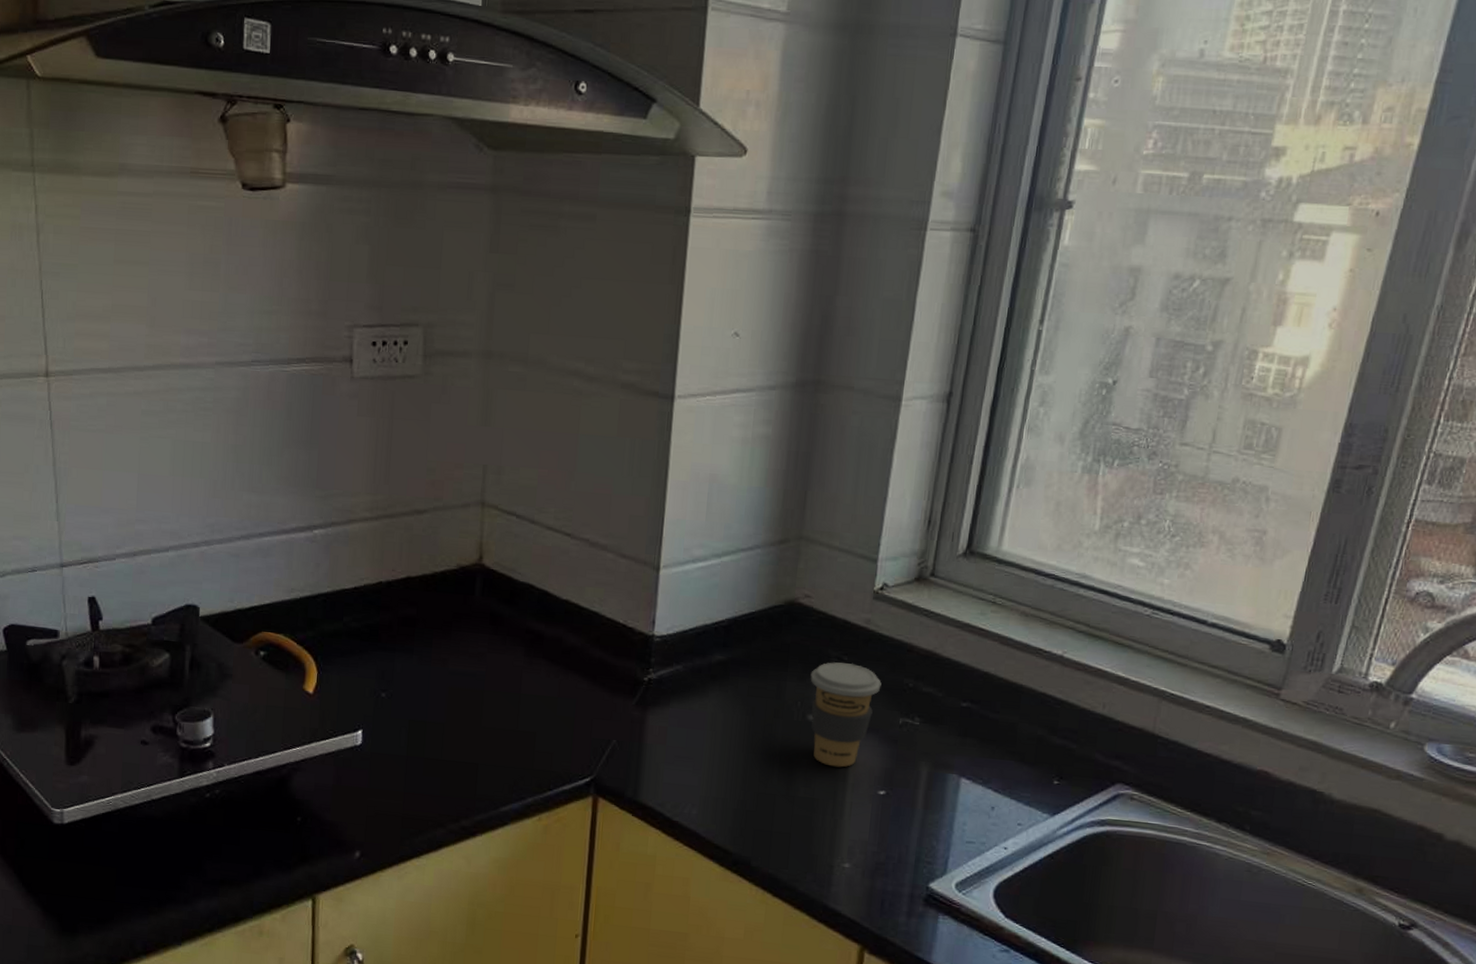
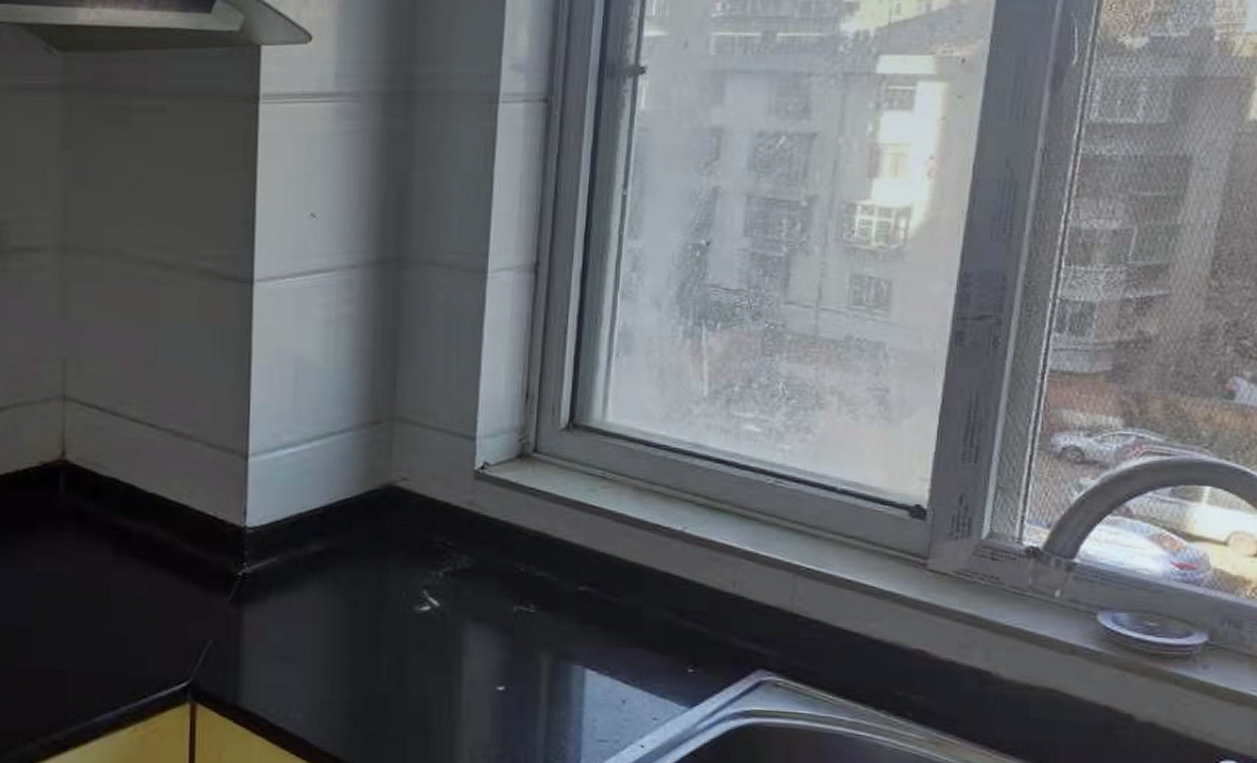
coffee cup: present [810,662,882,768] -> none [414,548,491,662]

